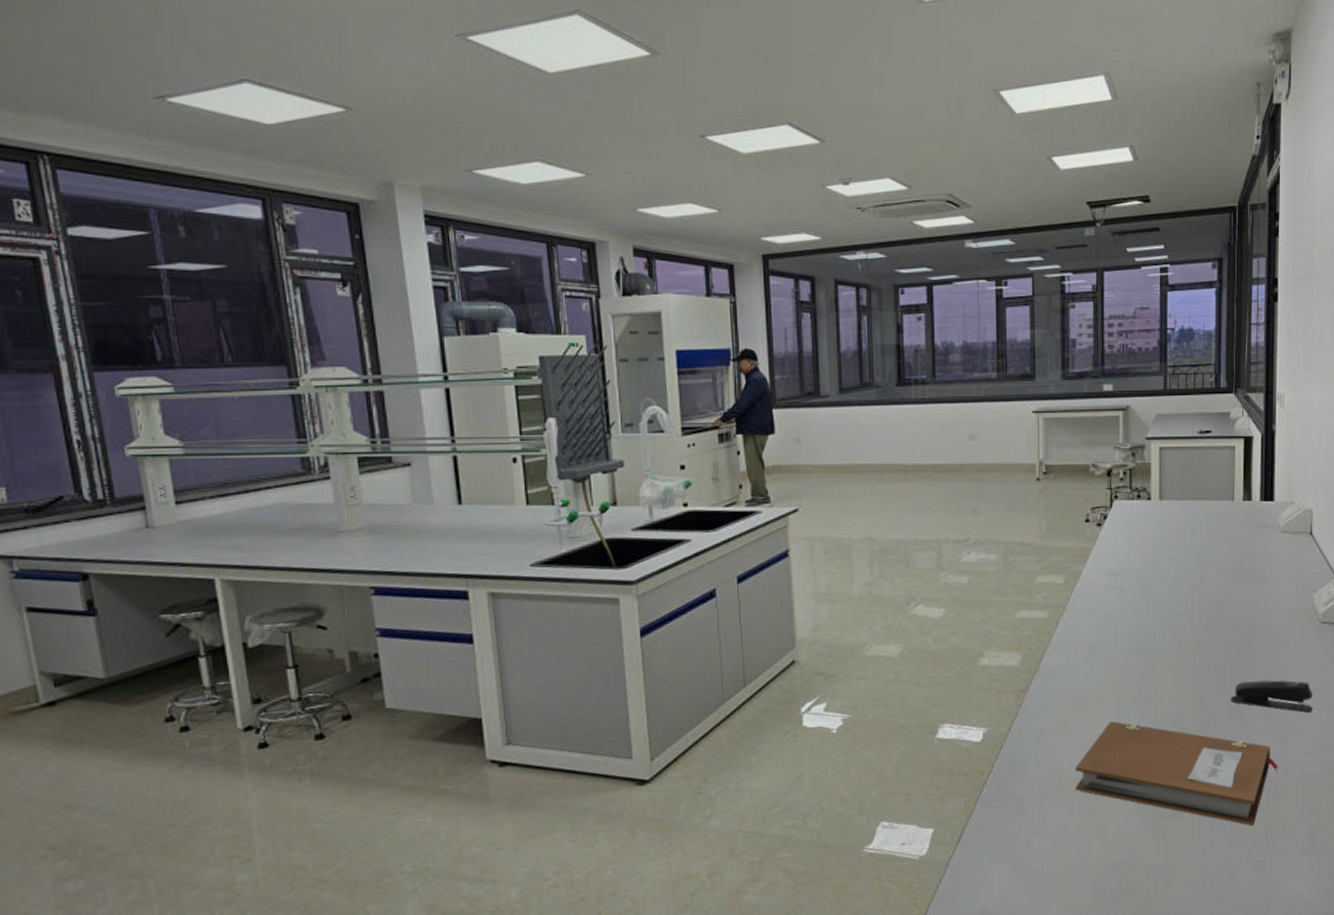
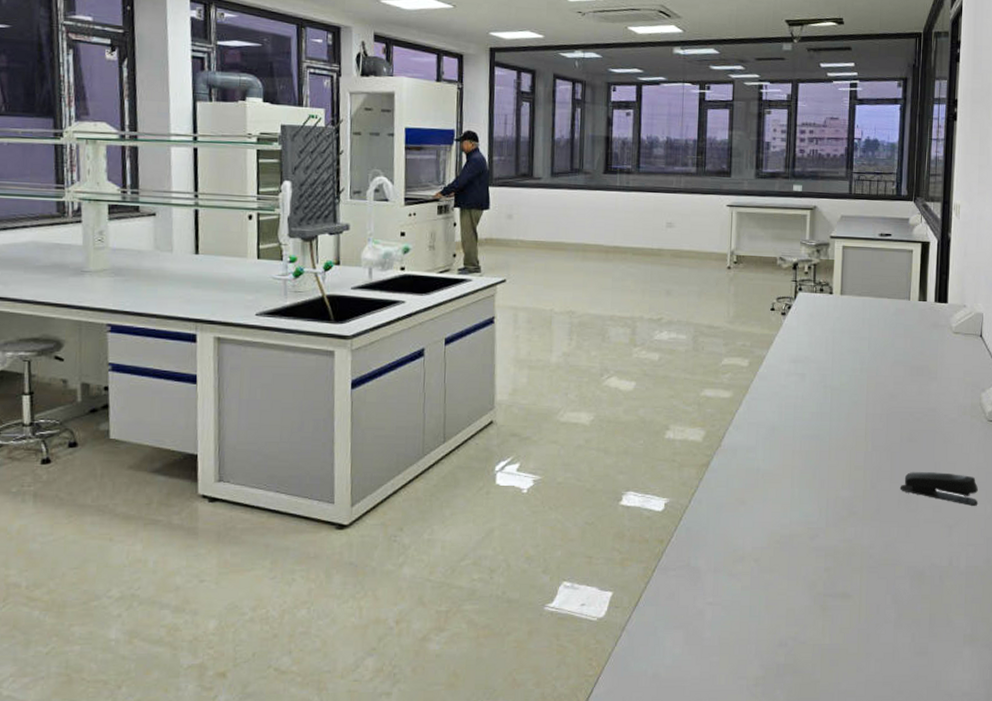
notebook: present [1075,721,1278,826] -> none [749,501,943,612]

